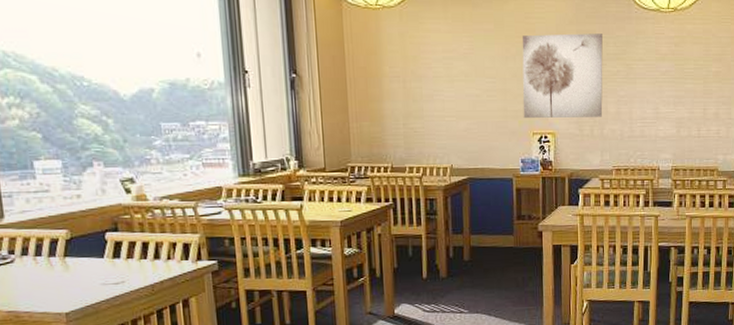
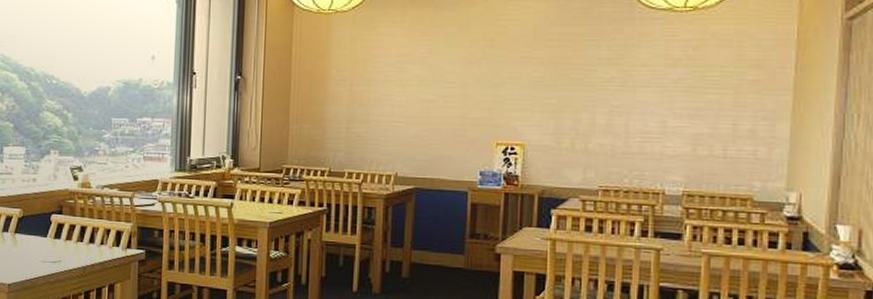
wall art: present [522,33,603,118] -> none [486,36,593,129]

